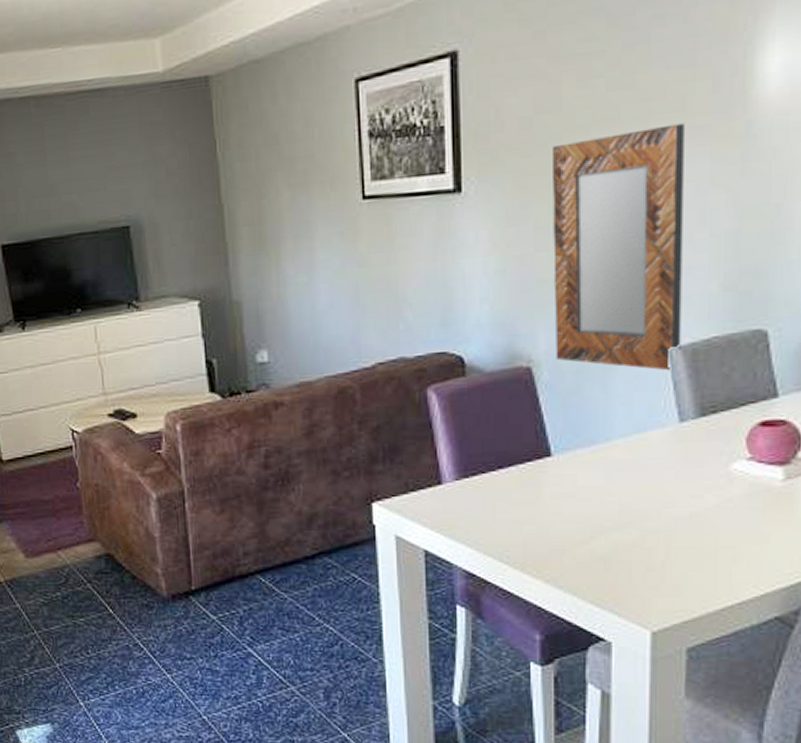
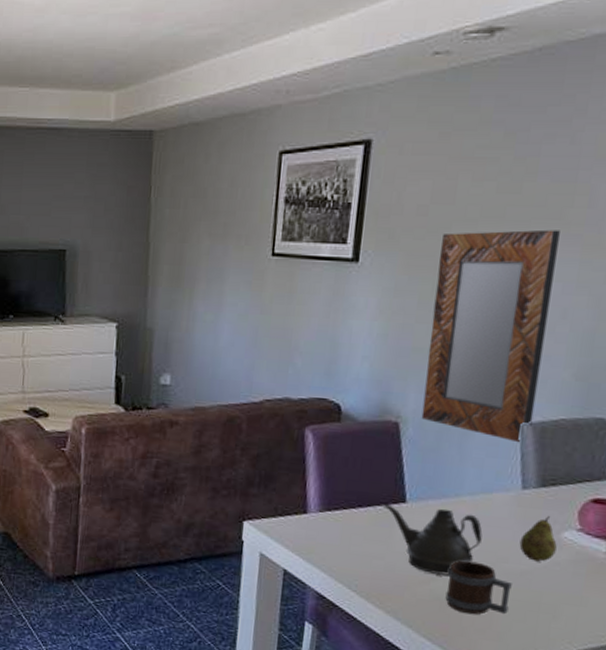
teapot: none [525,458,642,531] -> present [382,504,483,576]
mug: none [609,511,682,571] -> present [445,560,512,615]
fruit: none [684,448,727,501] -> present [519,516,557,562]

